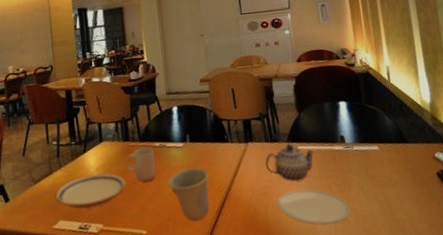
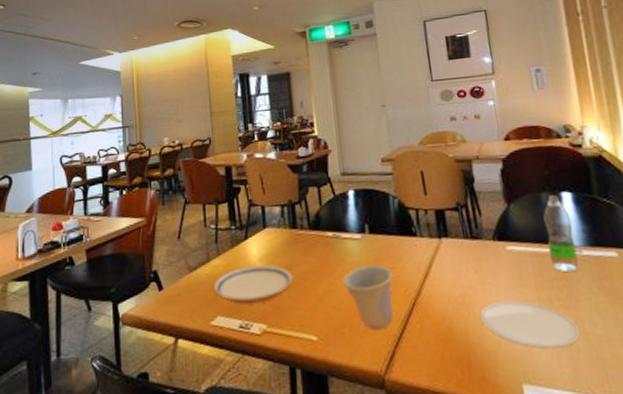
cup: present [126,147,157,182] -> none [293,236,330,278]
teapot: present [264,143,314,181] -> none [463,242,528,289]
bottle: none [325,104,351,164] -> present [543,195,579,273]

